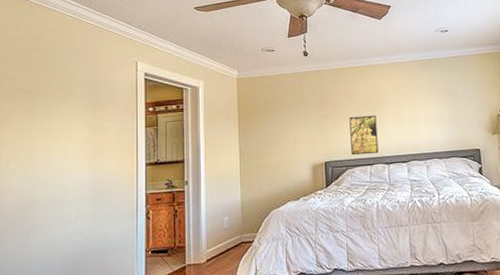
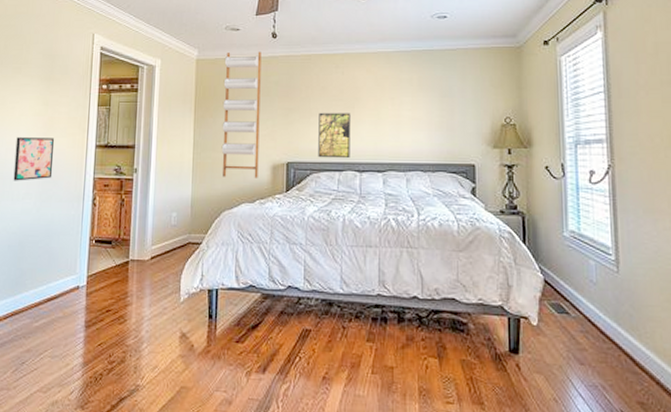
wall art: none [63,160,104,205] -> present [13,137,55,181]
shelf: none [262,68,301,181] -> present [221,51,262,178]

